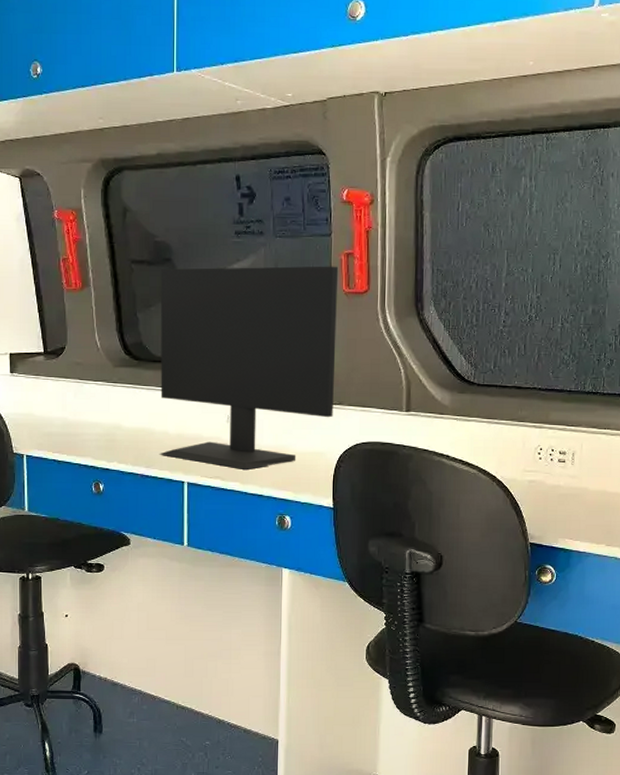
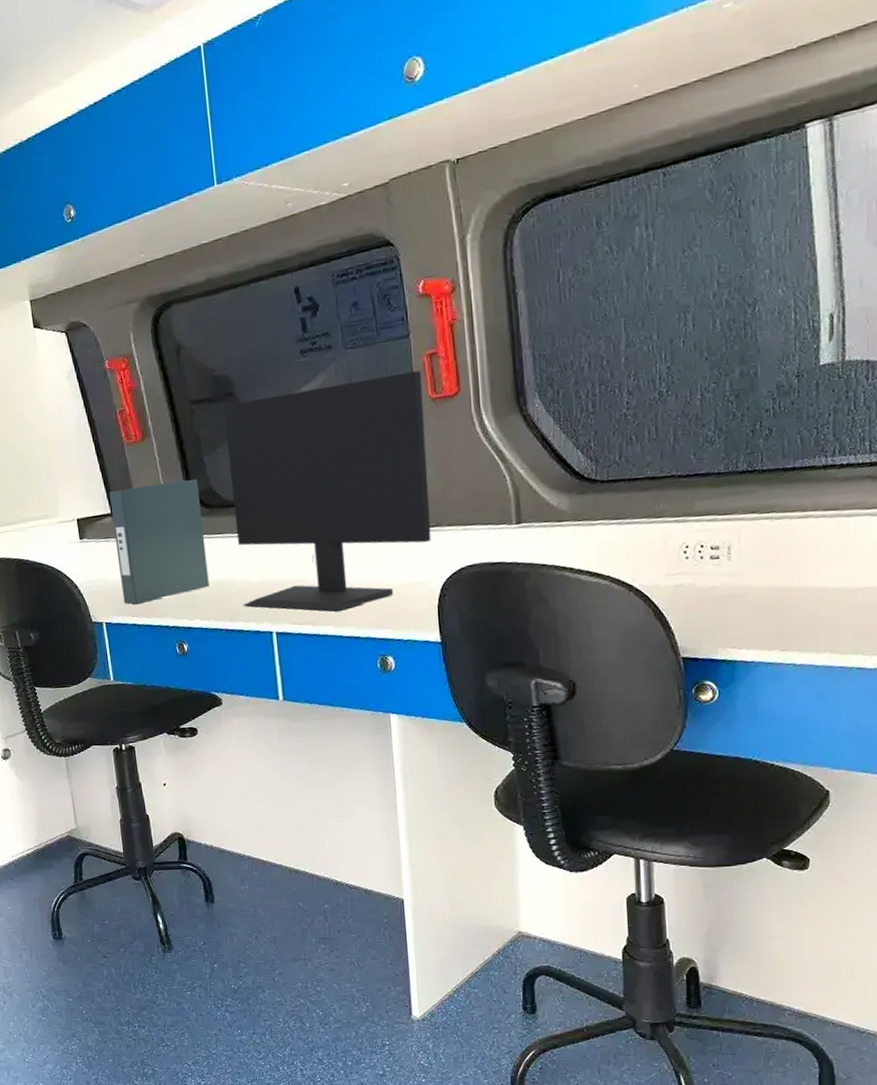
binder: none [44,331,131,441] -> present [109,479,210,605]

